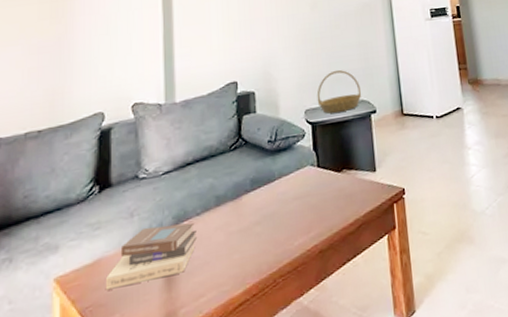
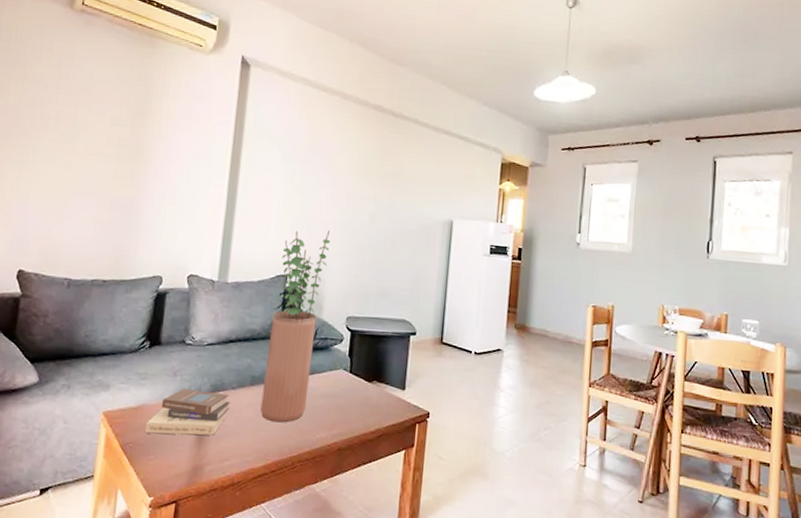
vase: none [228,27,279,241] -> present [260,230,331,423]
basket: present [316,69,362,114] -> none [360,285,405,327]

